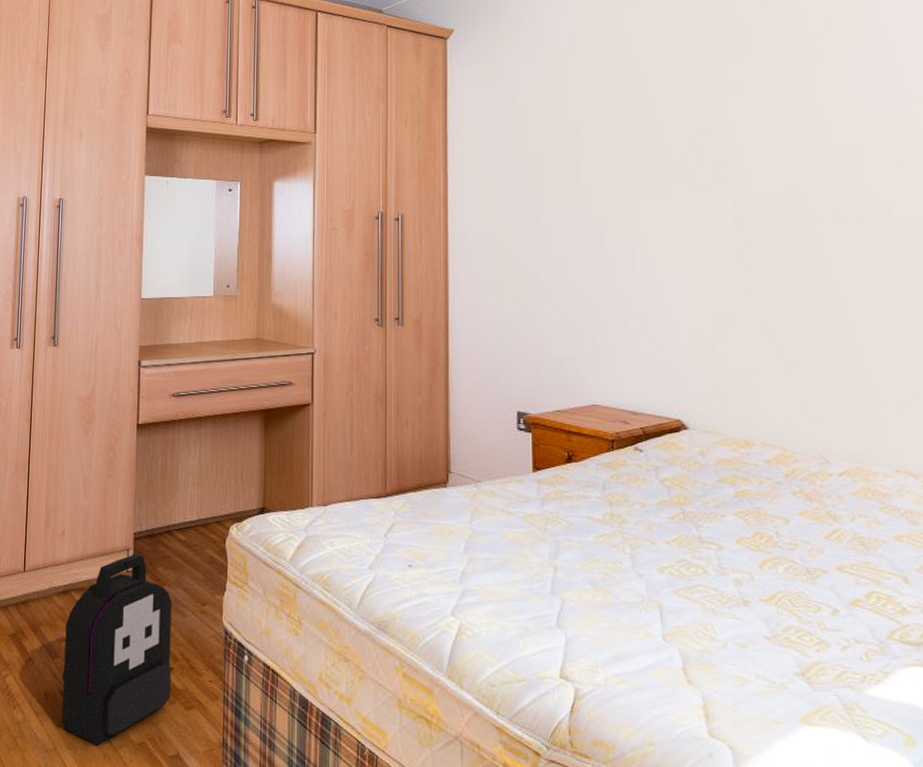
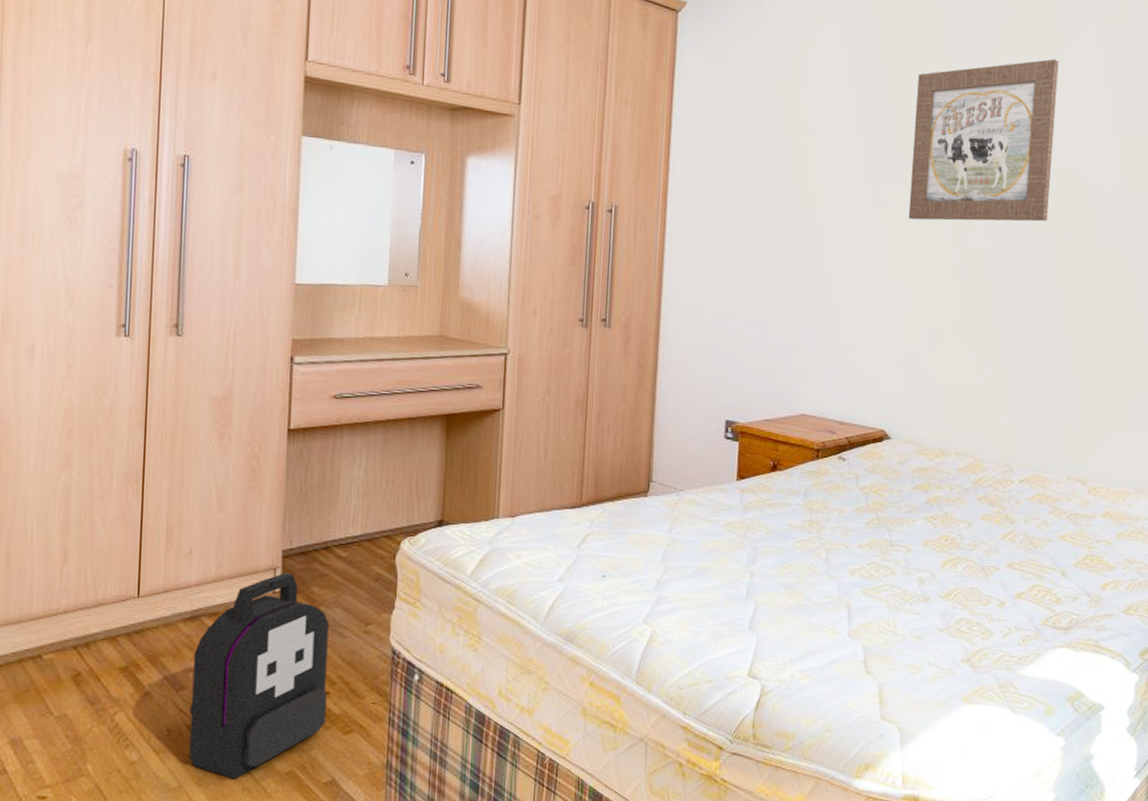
wall art: none [680,38,835,207] -> present [908,59,1059,222]

